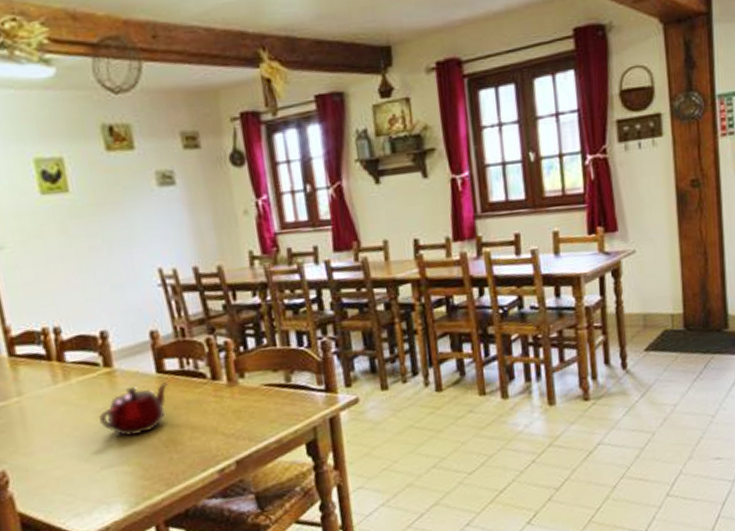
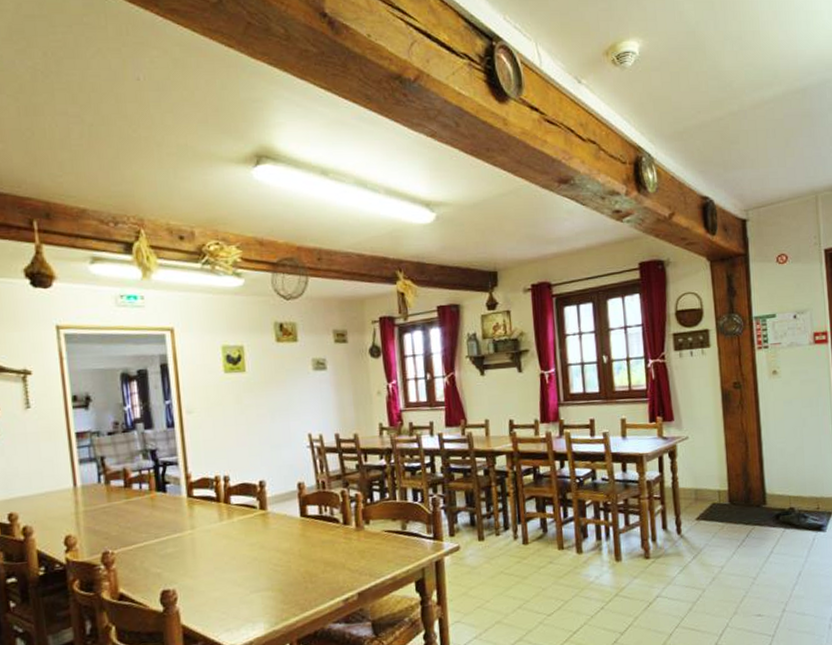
teapot: present [99,382,168,437] -> none [253,525,308,568]

